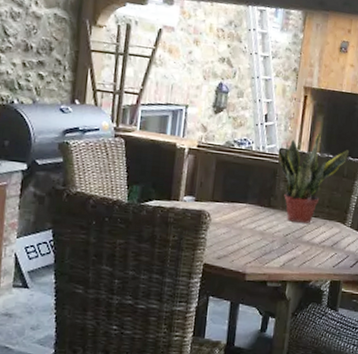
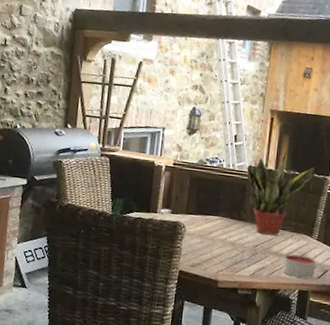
candle: none [314,243,349,268] -> present [282,254,316,279]

